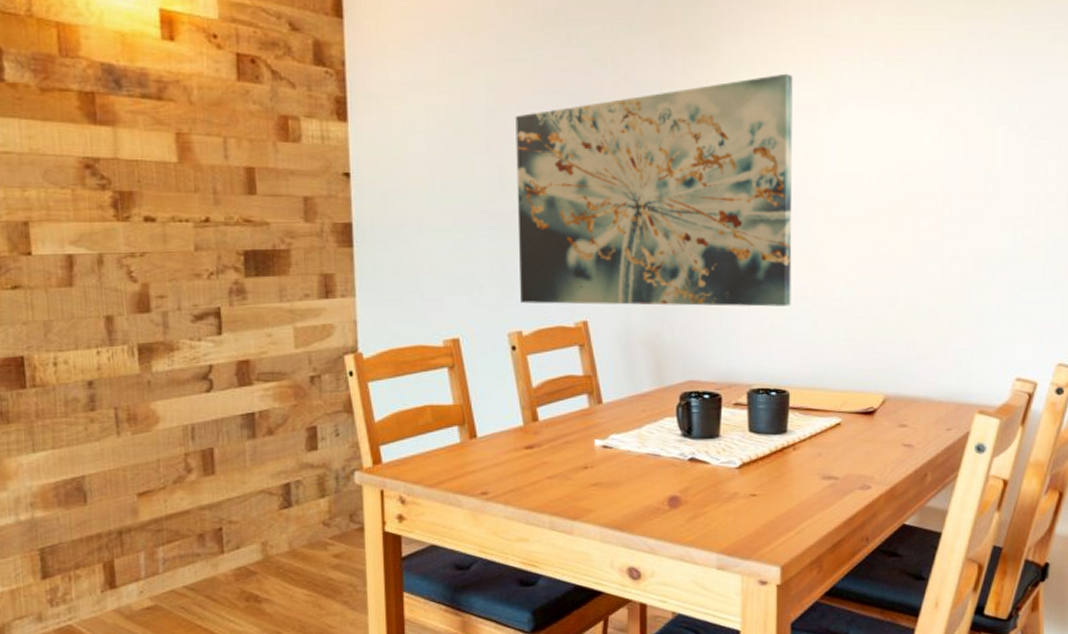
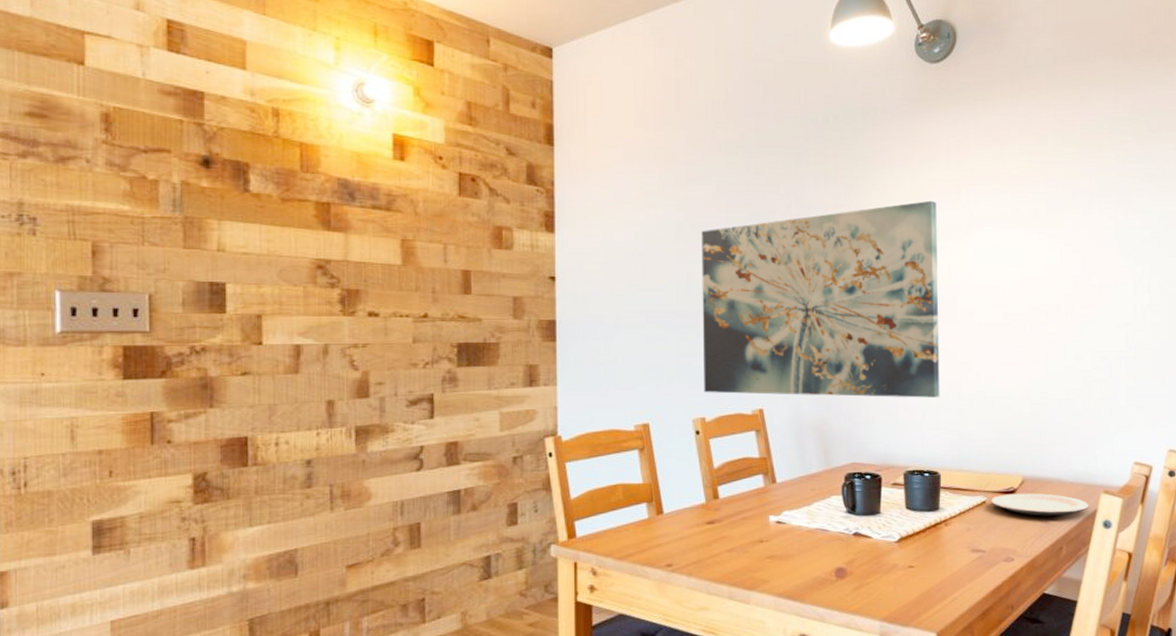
plate: none [846,413,960,439] -> present [990,493,1089,516]

